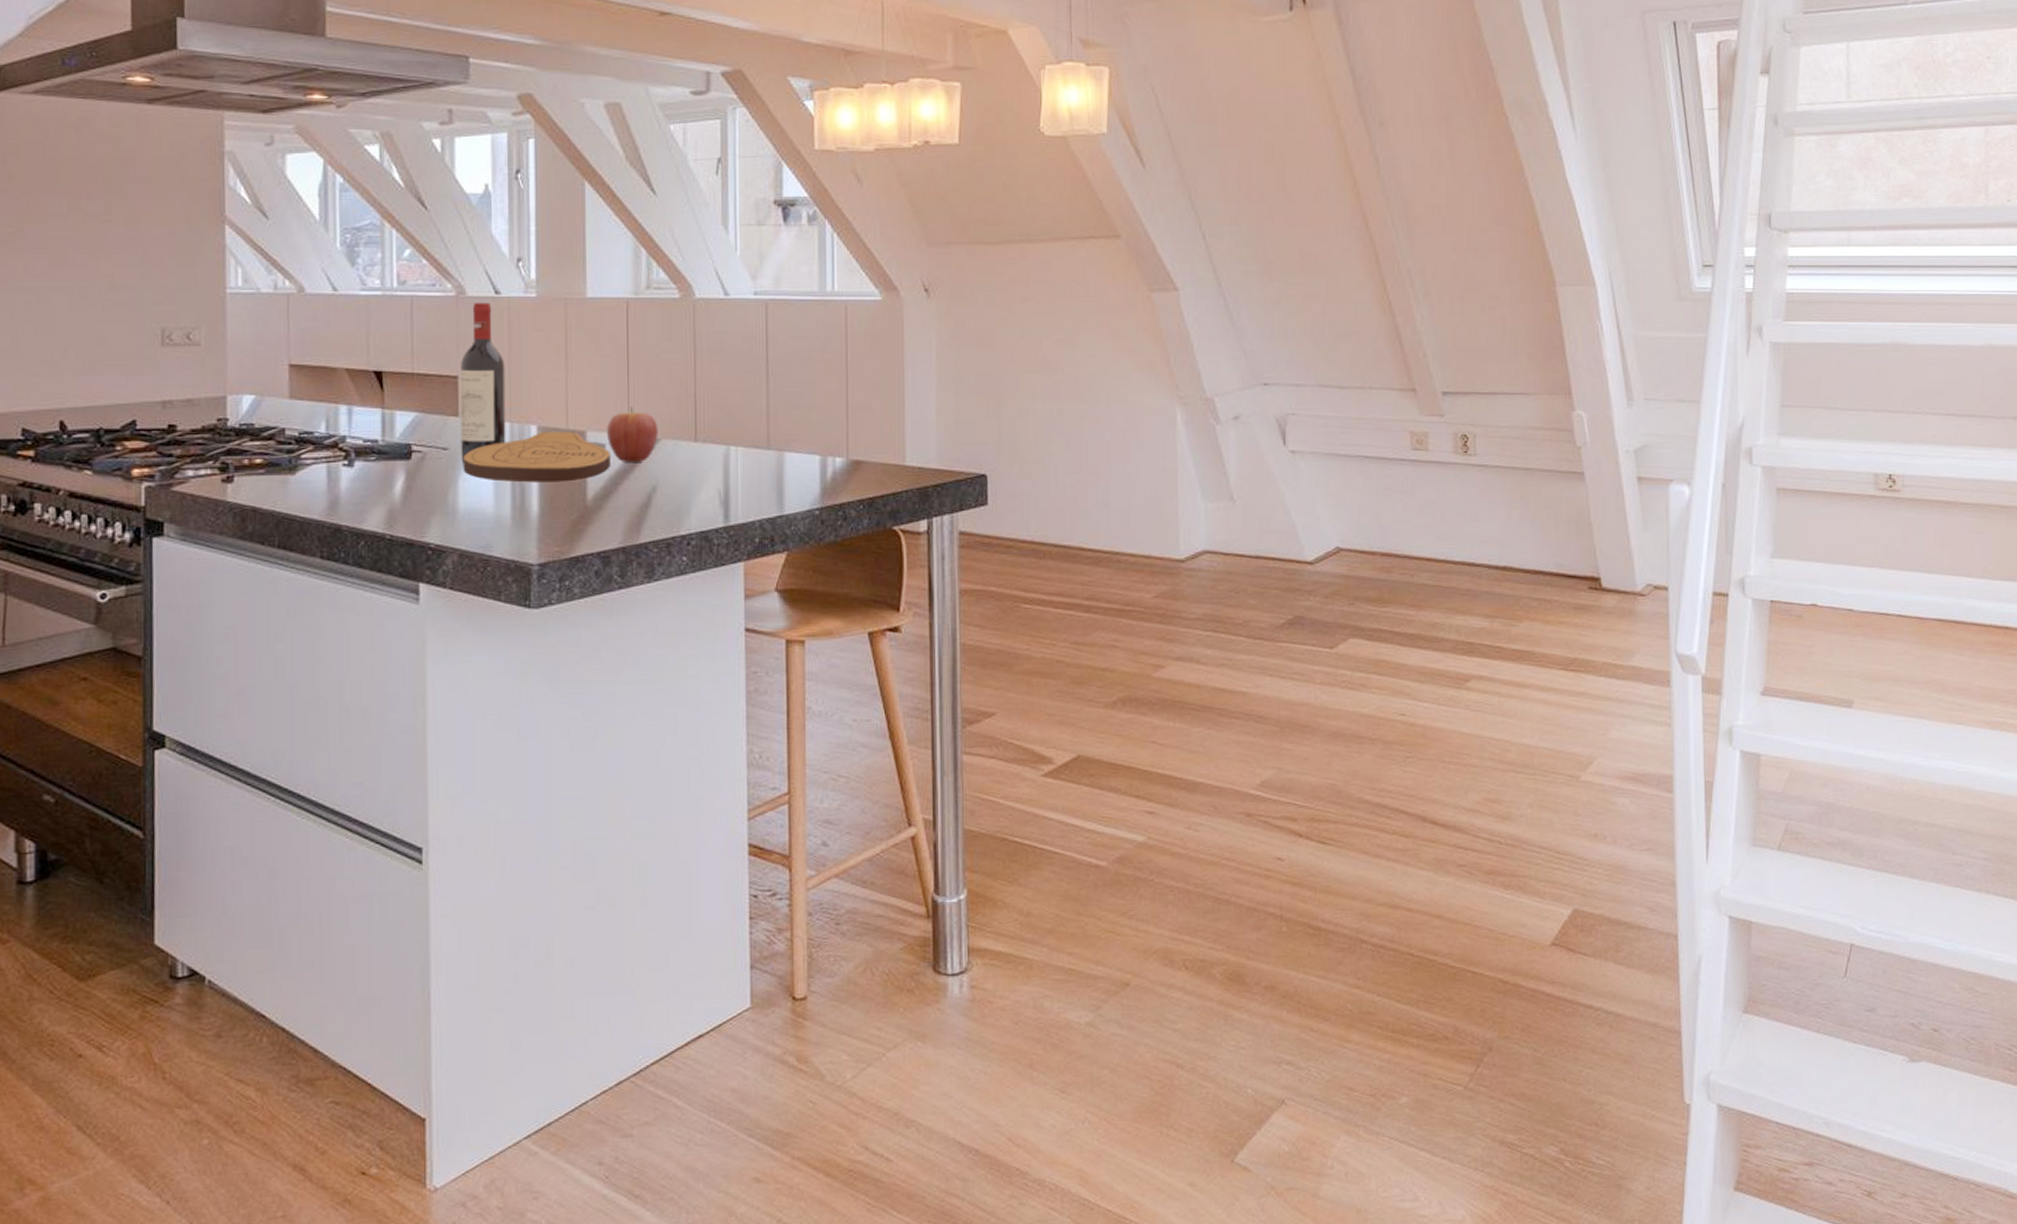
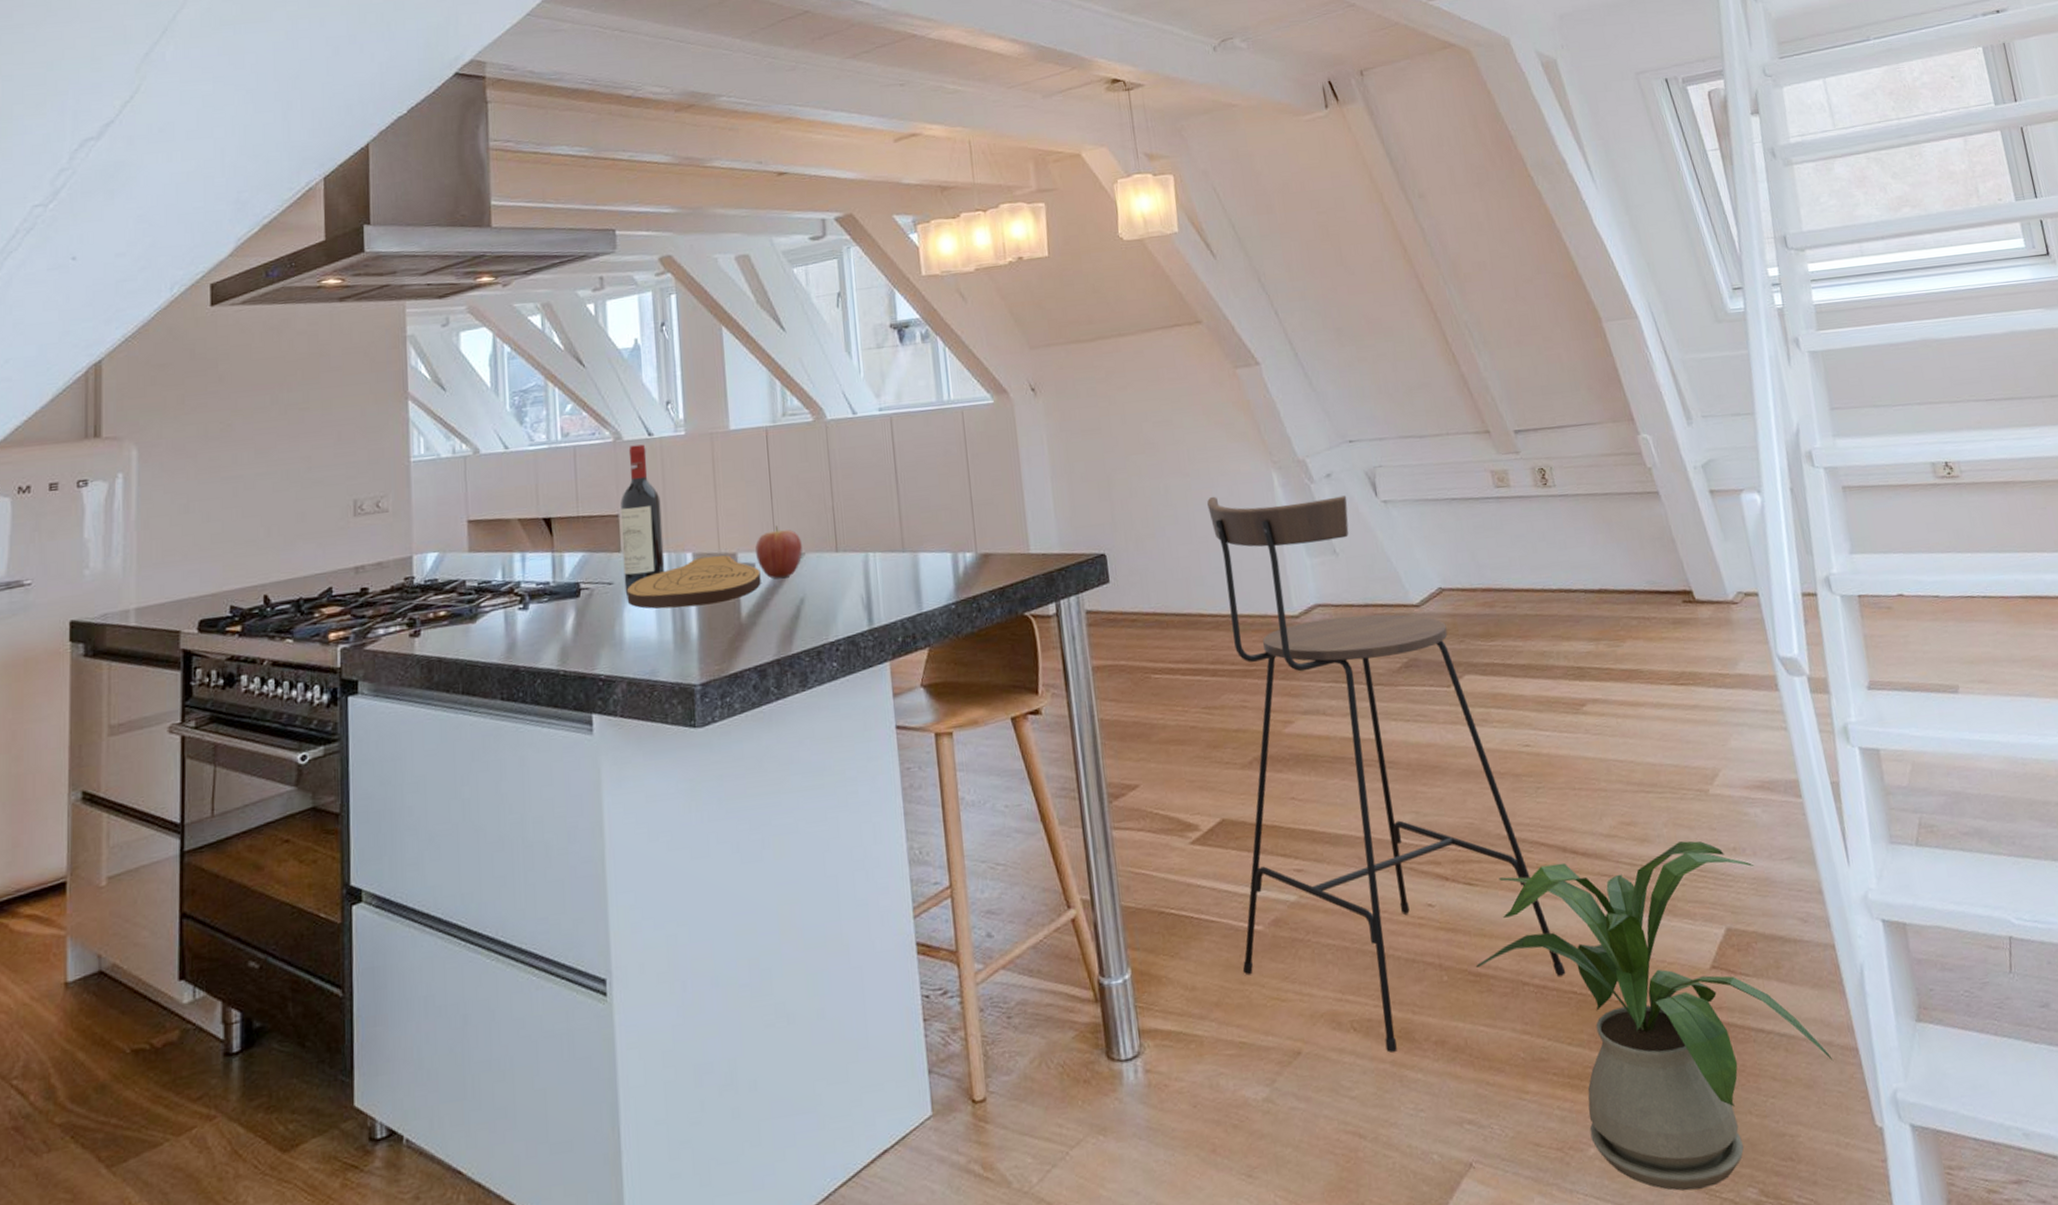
bar stool: none [1080,426,1406,992] -> present [1207,495,1566,1053]
house plant: none [1316,823,1655,1143] -> present [1475,841,1834,1191]

